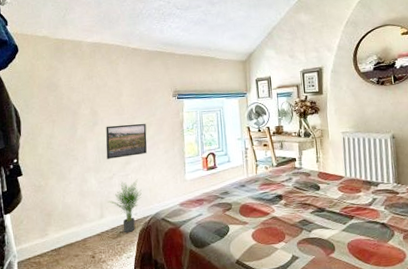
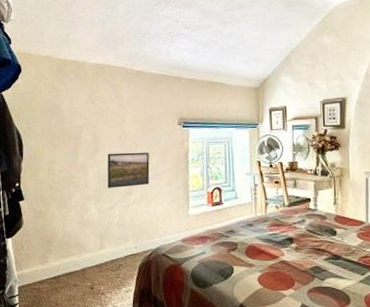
potted plant: present [108,179,142,233] -> none [108,211,143,267]

